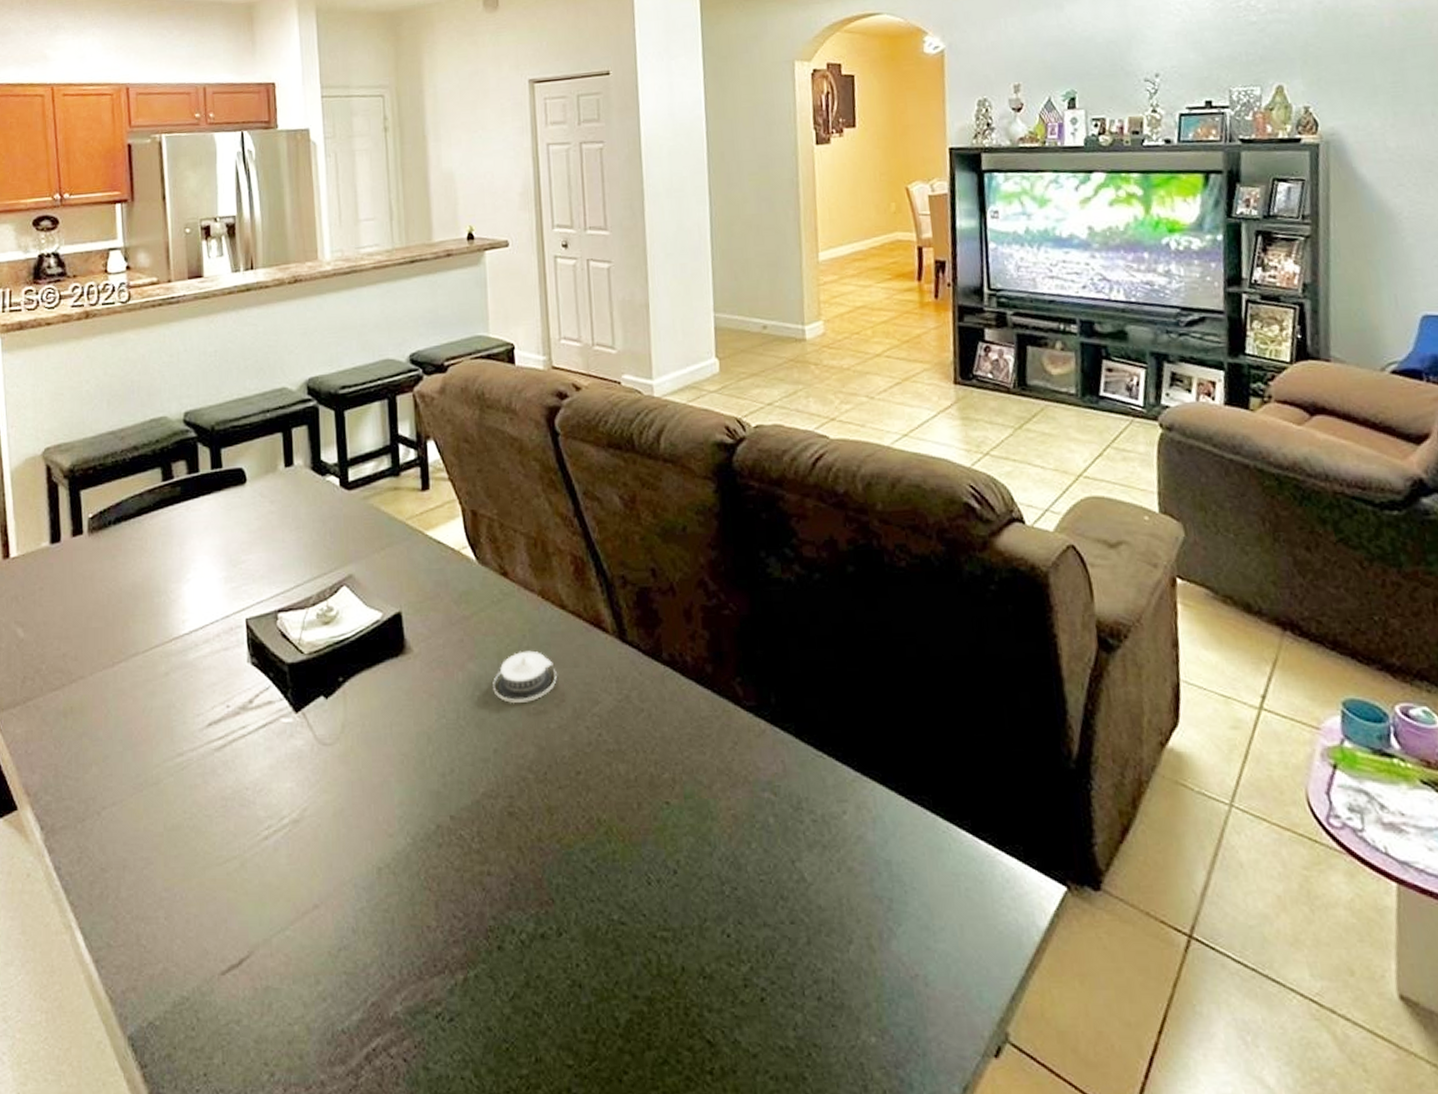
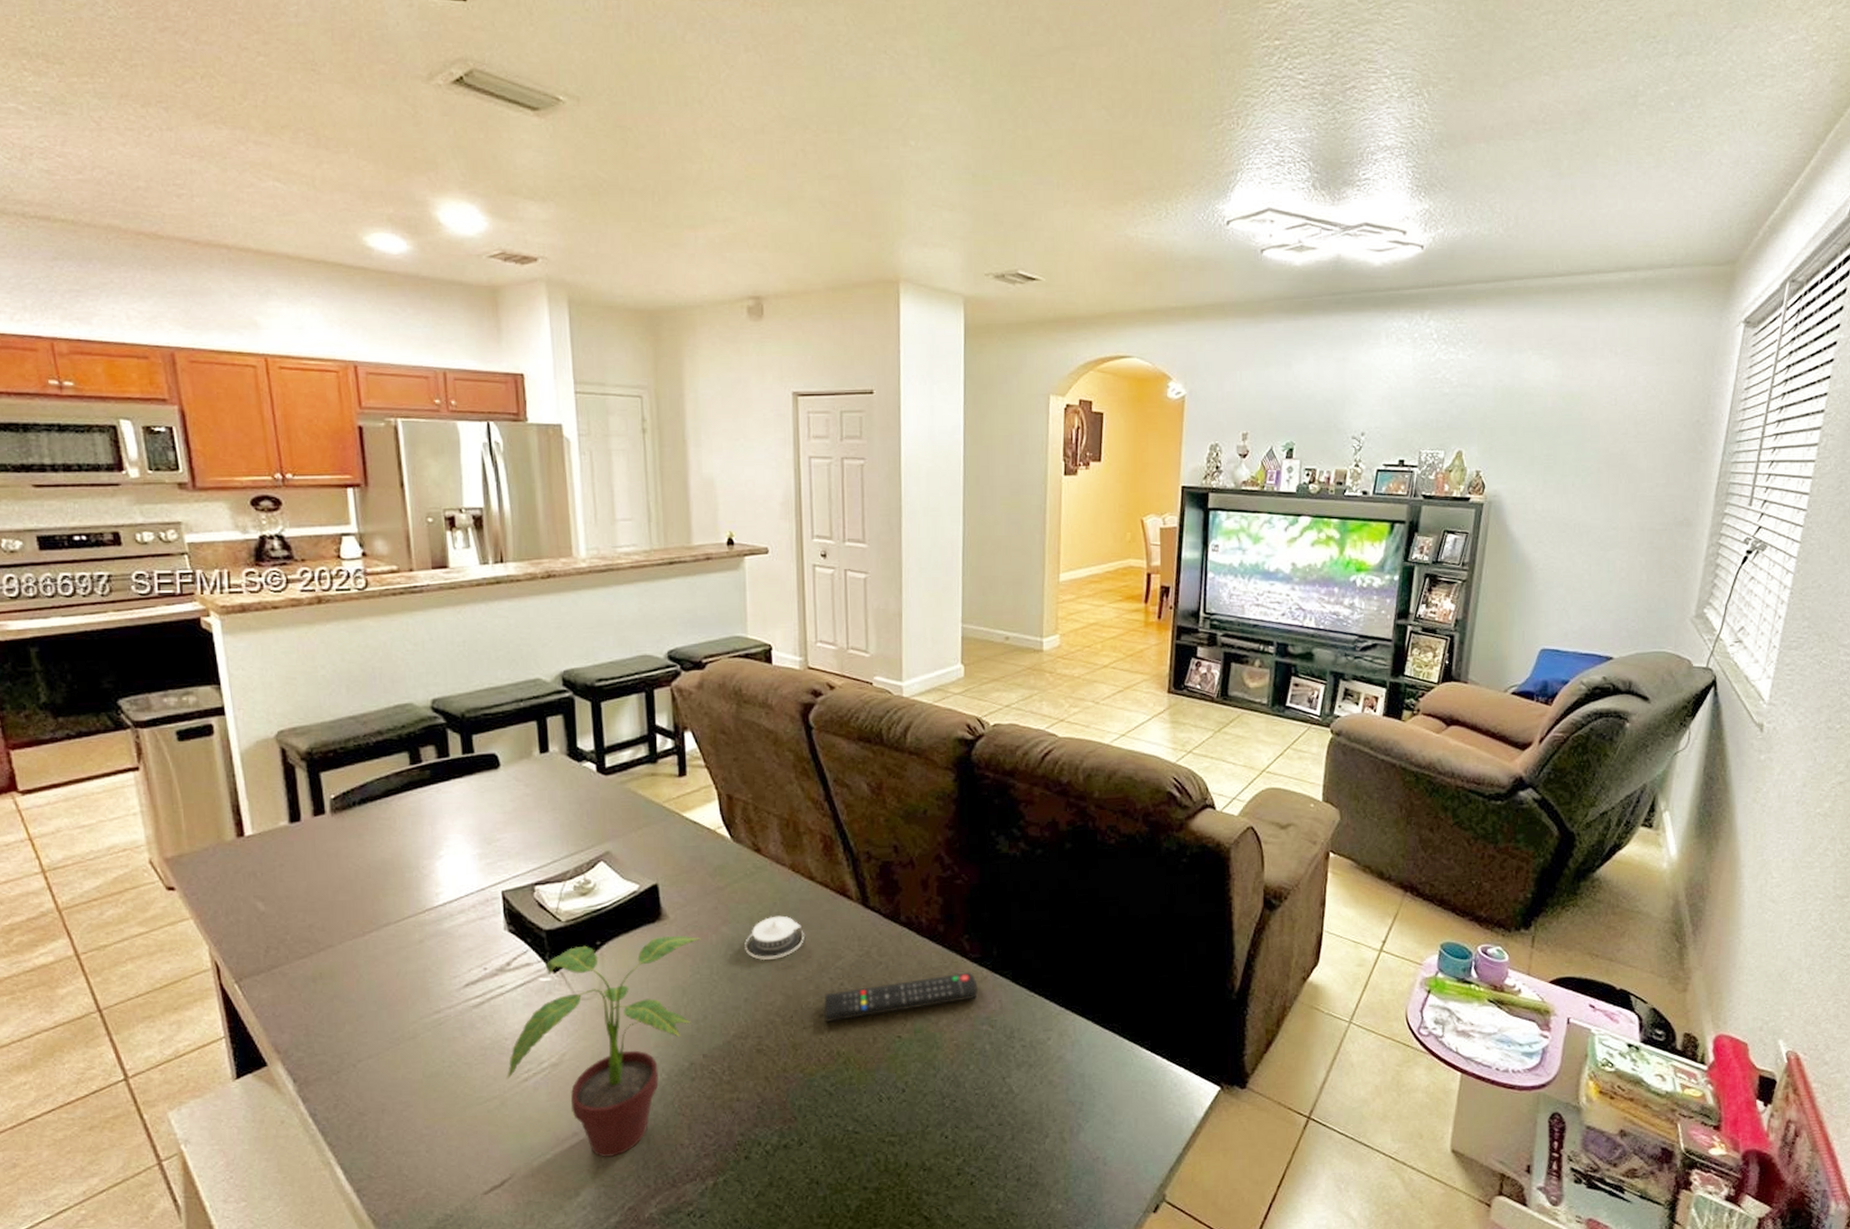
potted plant: none [247,671,447,938] -> present [507,935,701,1158]
remote control: none [580,724,756,782] -> present [823,972,978,1023]

